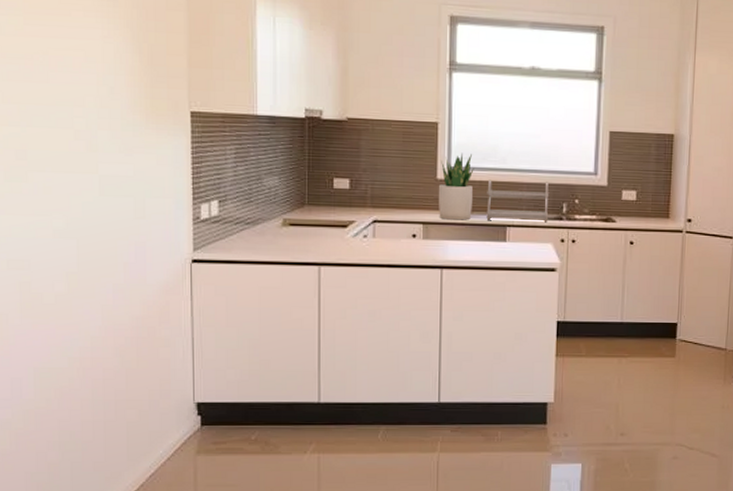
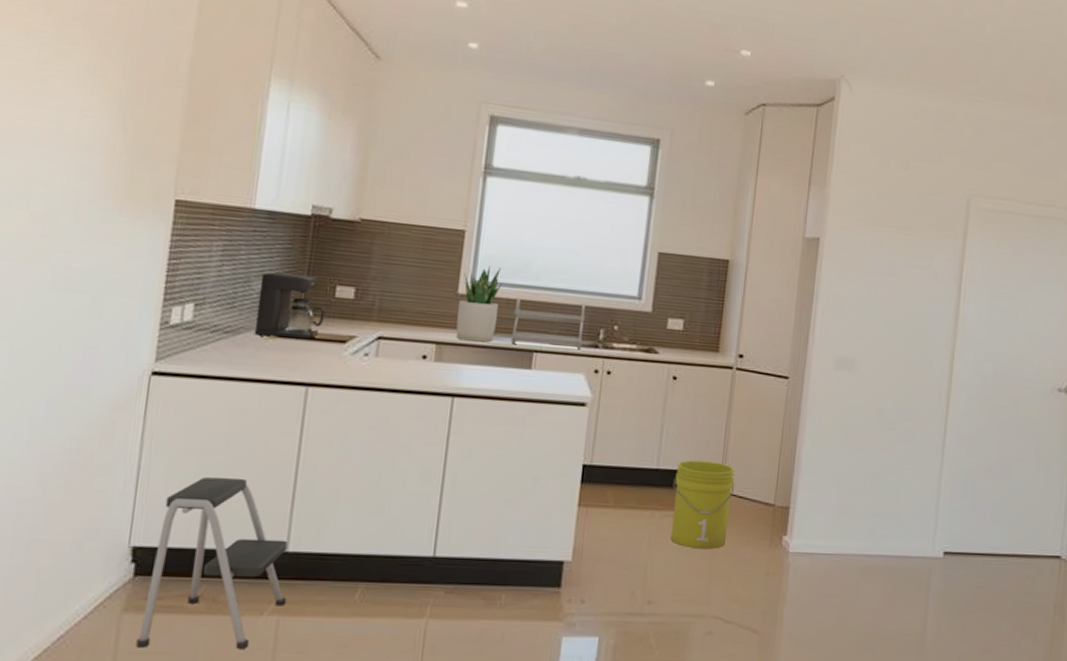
step stool: none [210,344,324,482] -> present [136,476,288,650]
coffee maker: none [270,169,327,226] -> present [254,272,325,340]
bucket: none [636,314,690,389] -> present [670,460,735,549]

